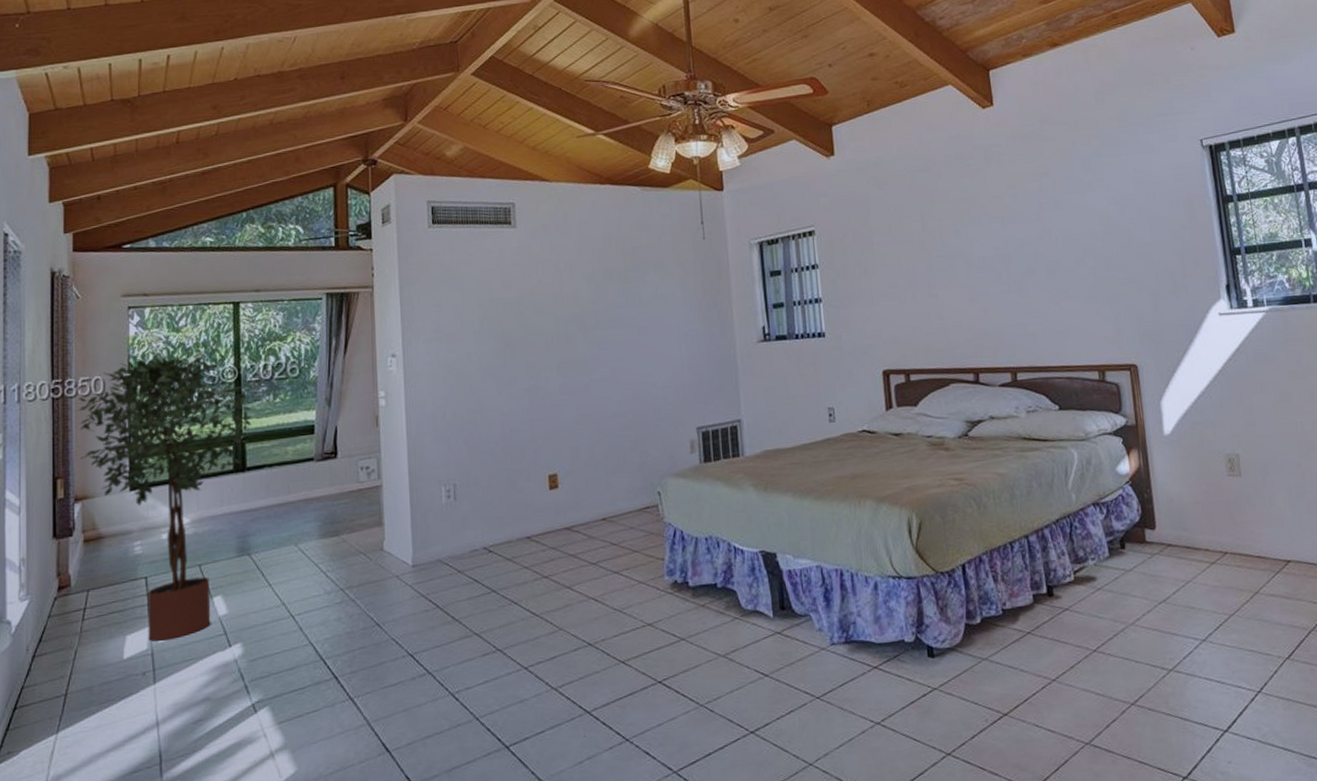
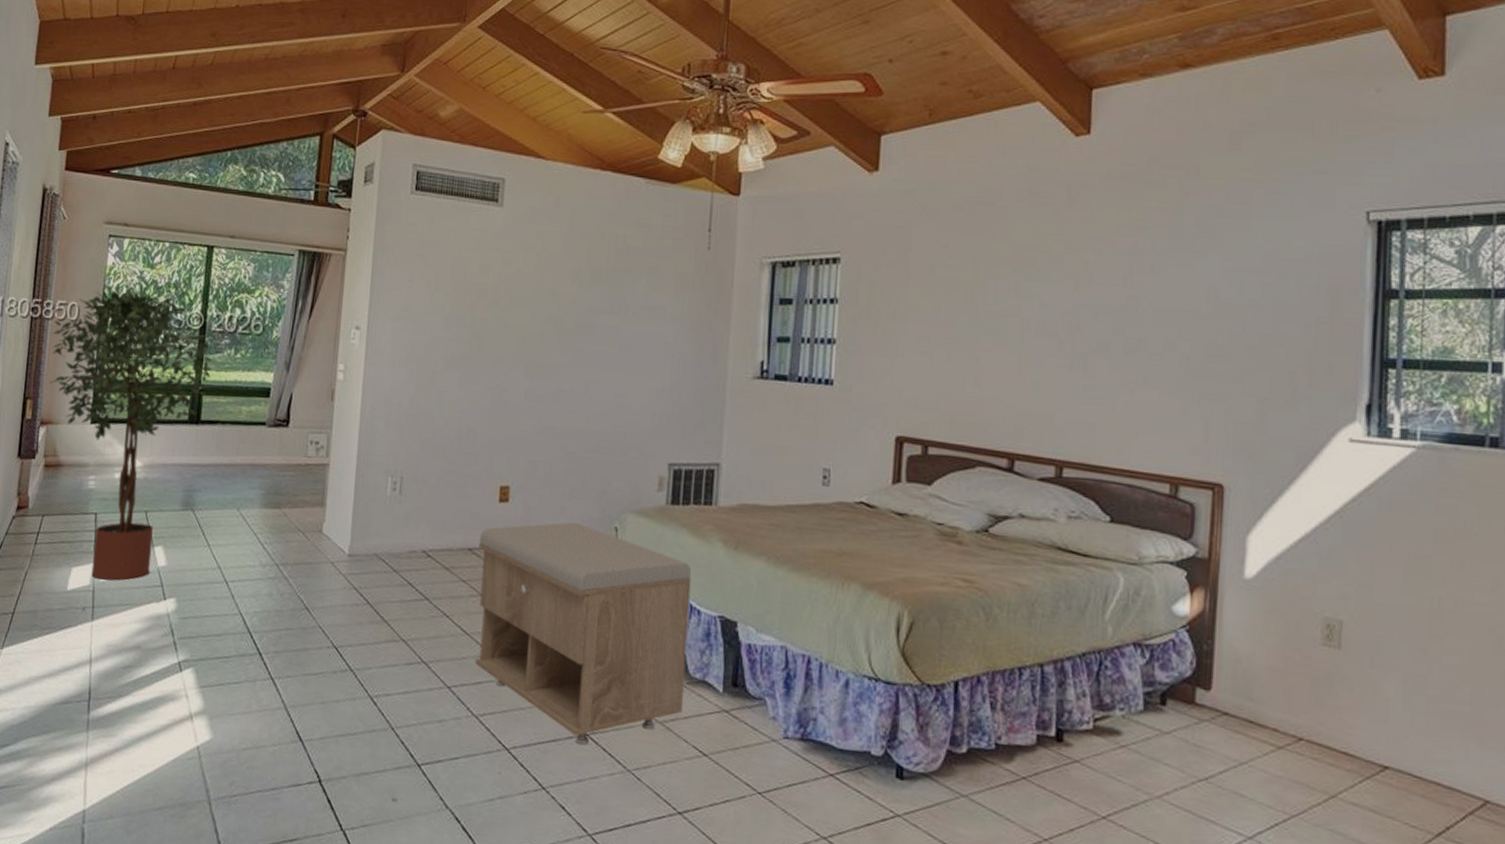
storage bench: none [535,494,741,693] -> present [475,522,692,745]

